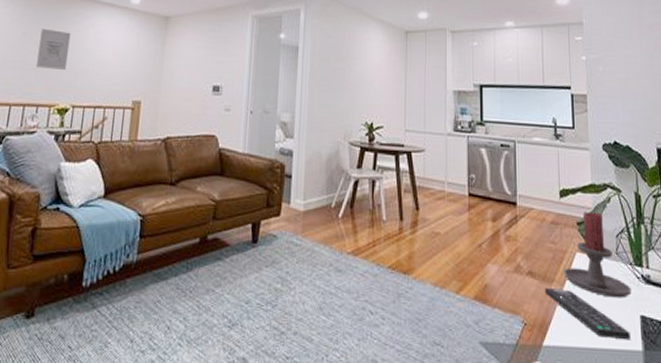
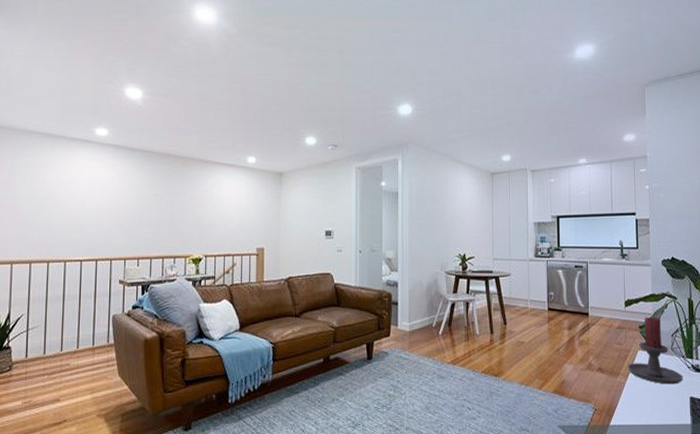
wall art: present [36,28,71,70] -> none [170,189,197,225]
remote control: present [544,288,630,341] -> none [611,380,681,417]

